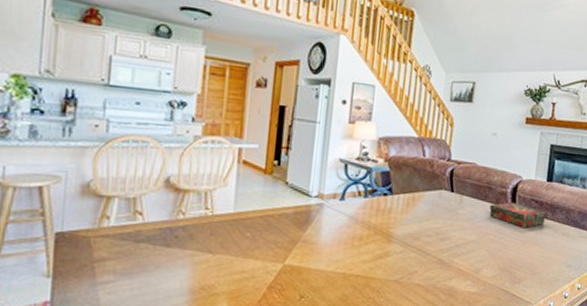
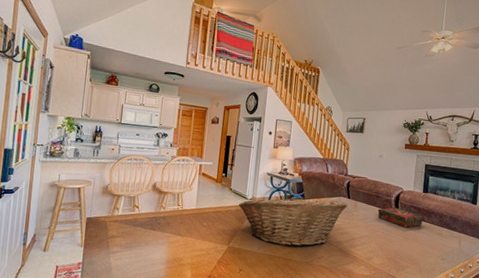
fruit basket: none [297,188,450,261] -> present [238,194,347,247]

